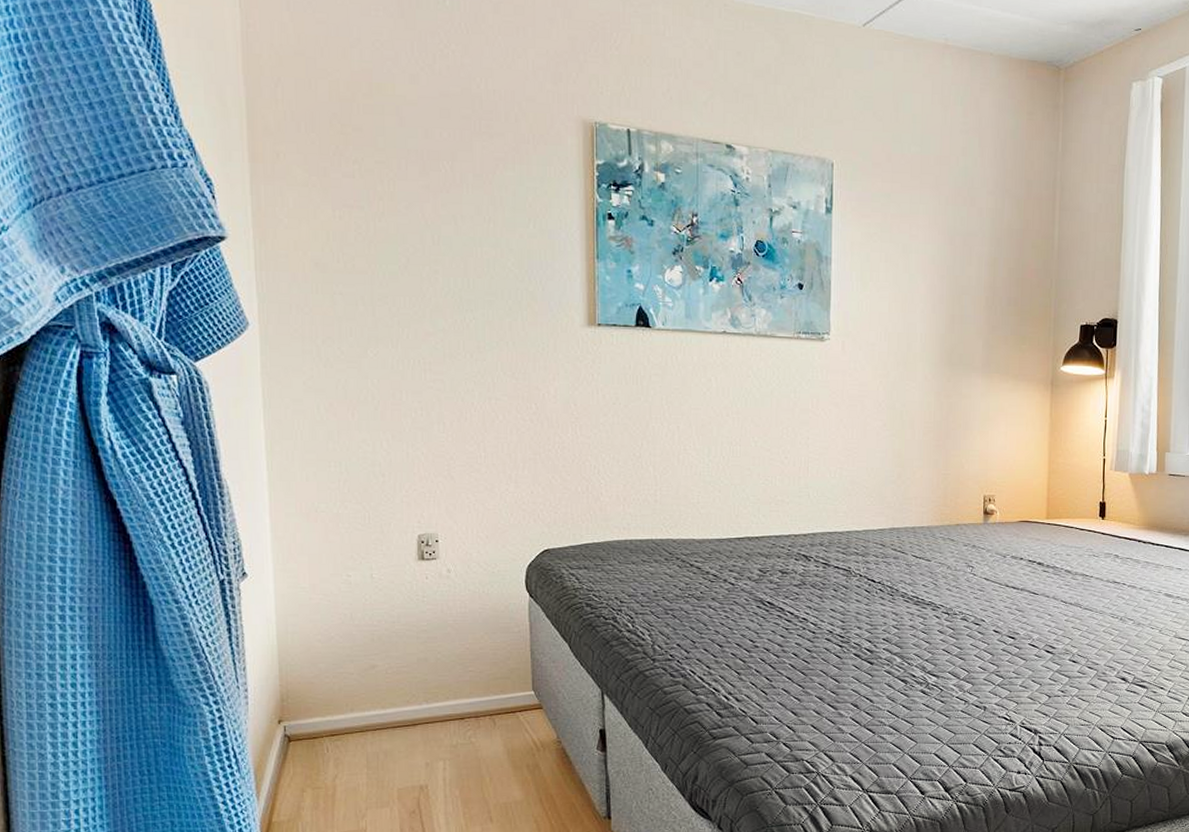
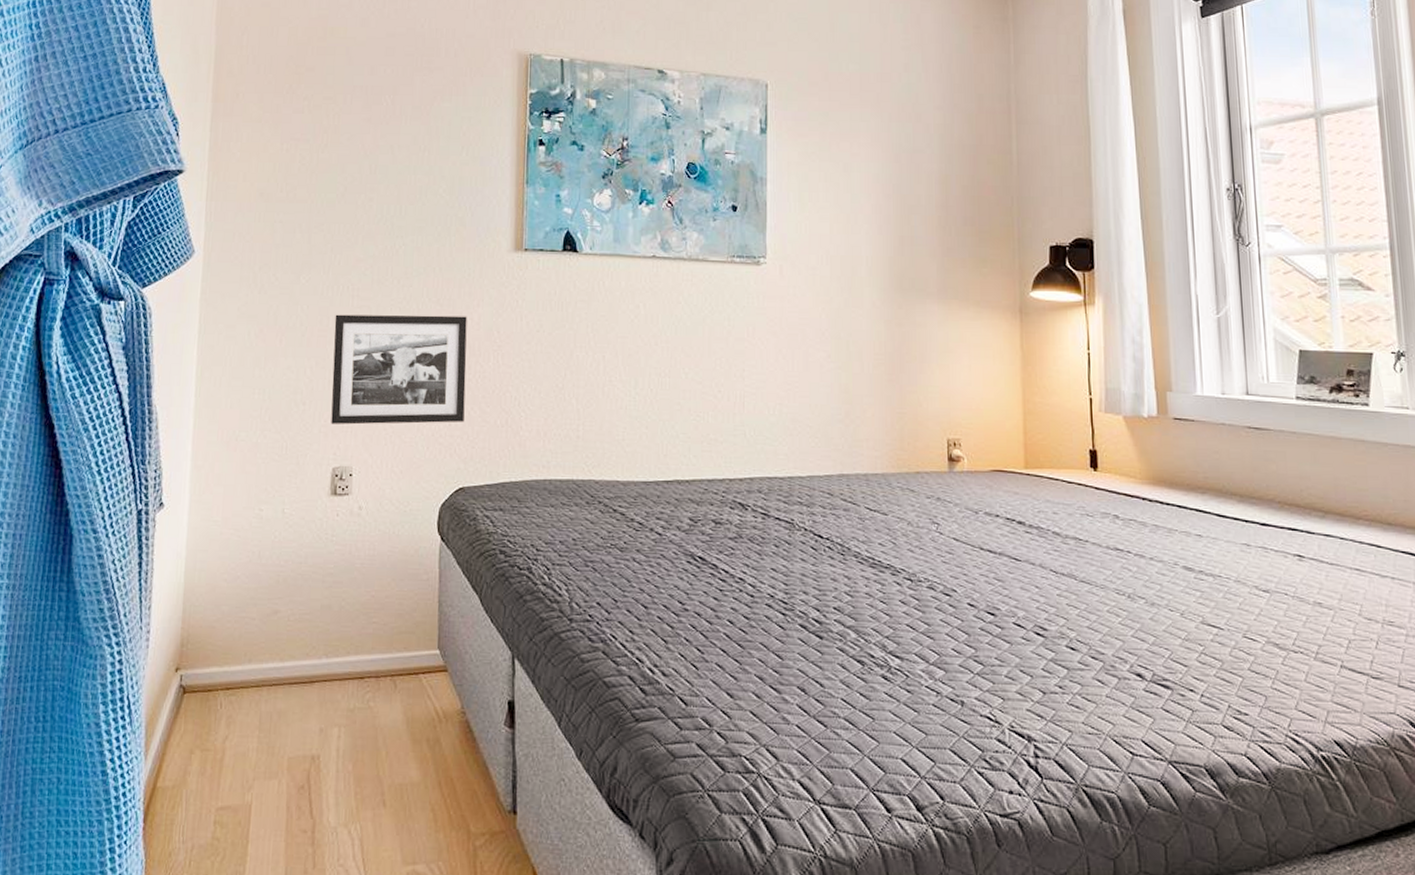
picture frame: none [408,388,546,494] -> present [331,314,467,425]

